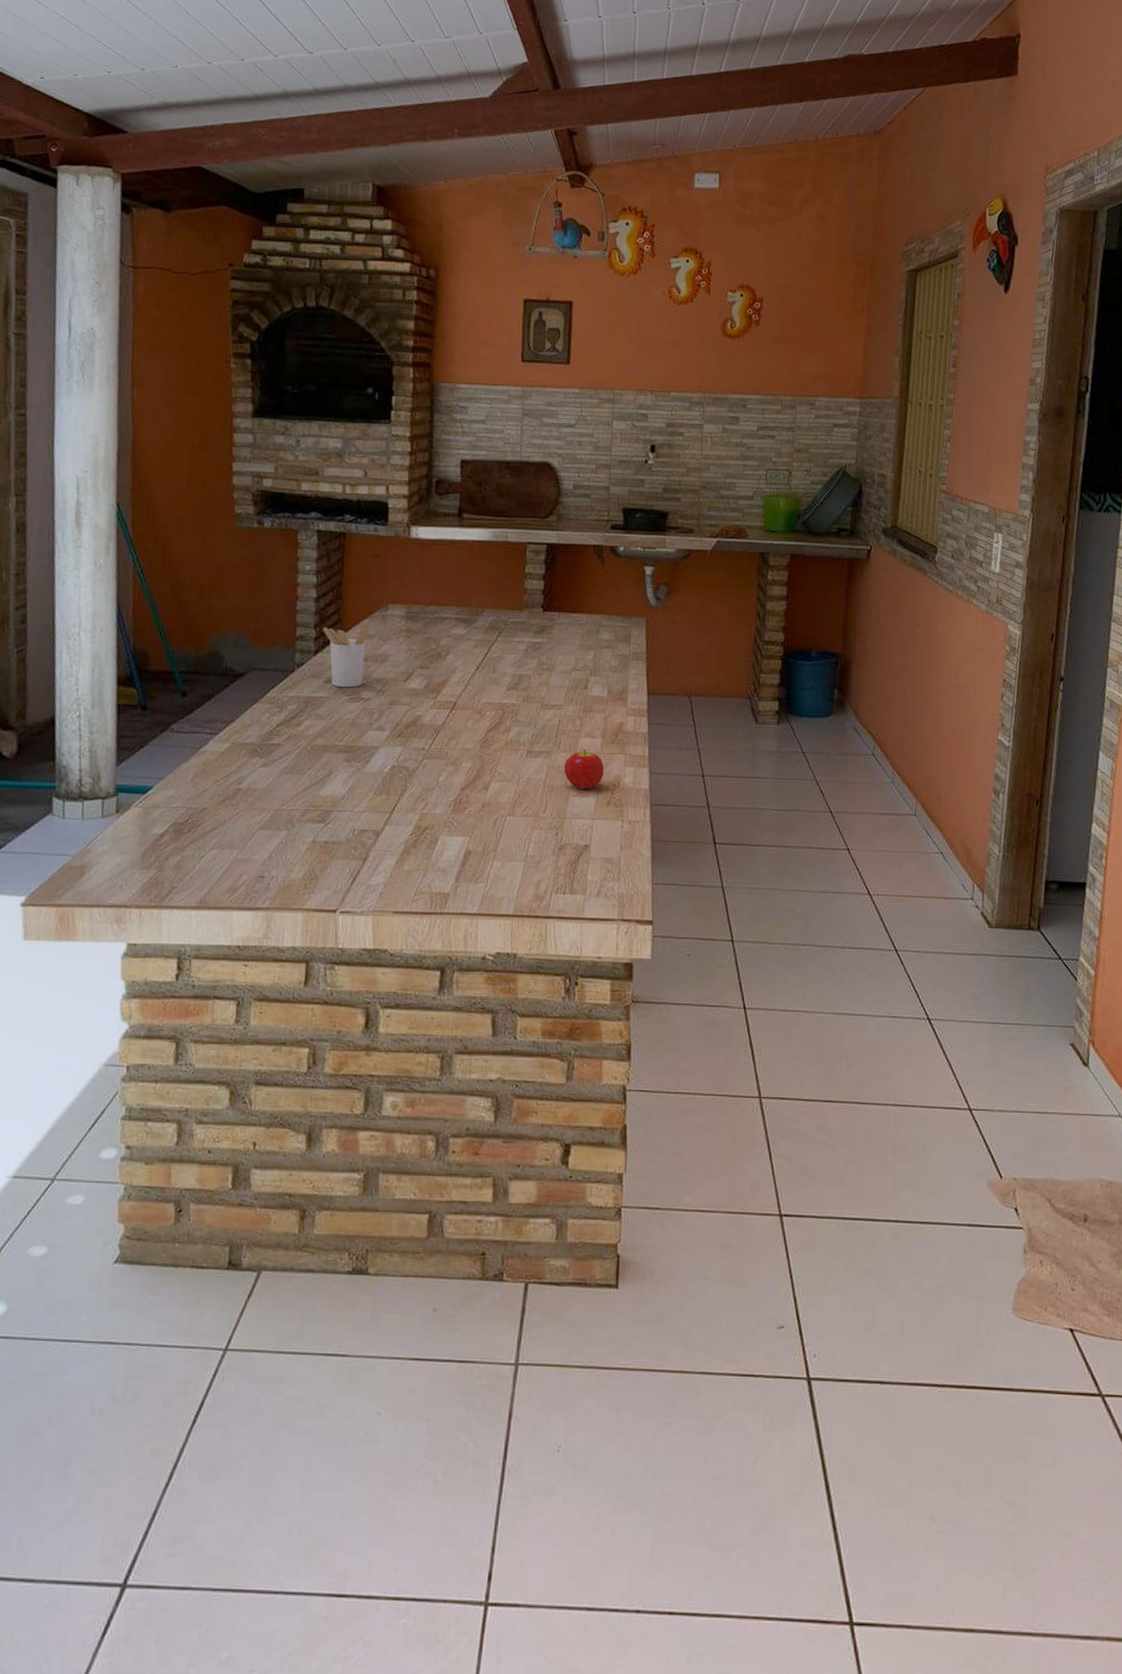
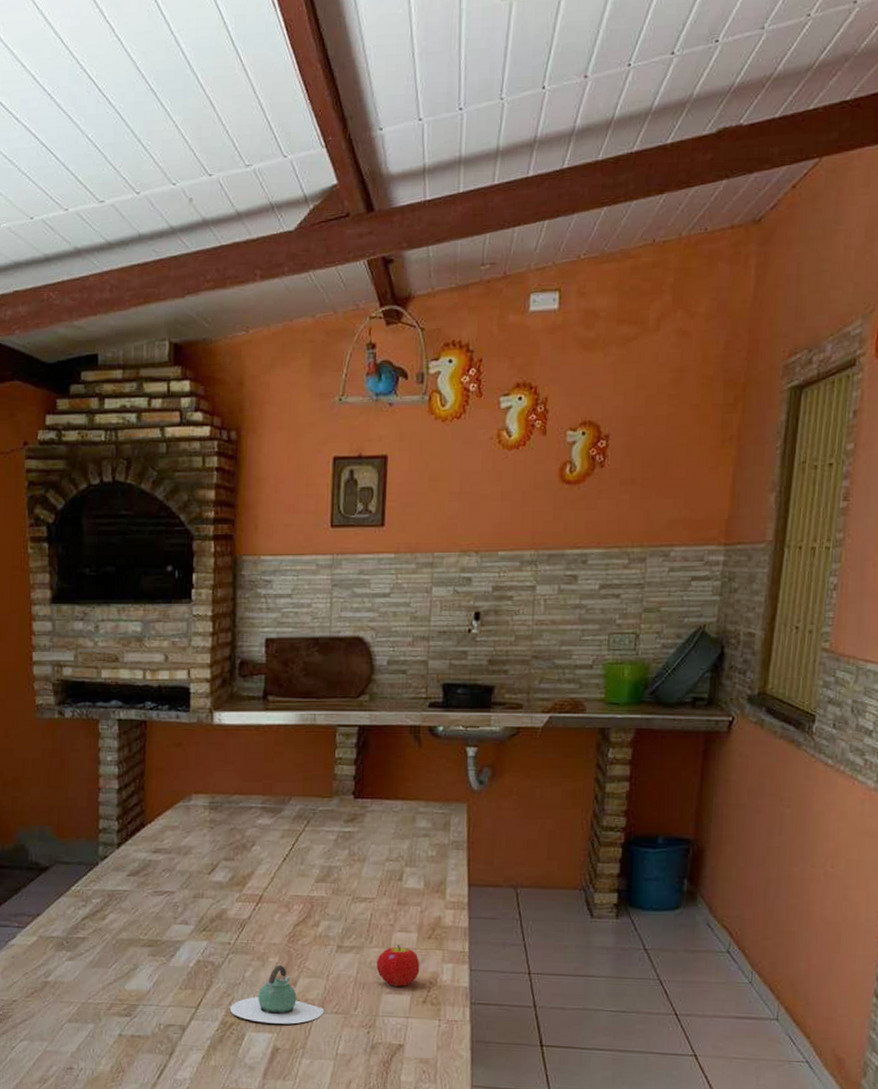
utensil holder: present [323,623,370,688] -> none [125,814,173,881]
teapot: none [424,769,514,828] -> present [230,964,324,1024]

